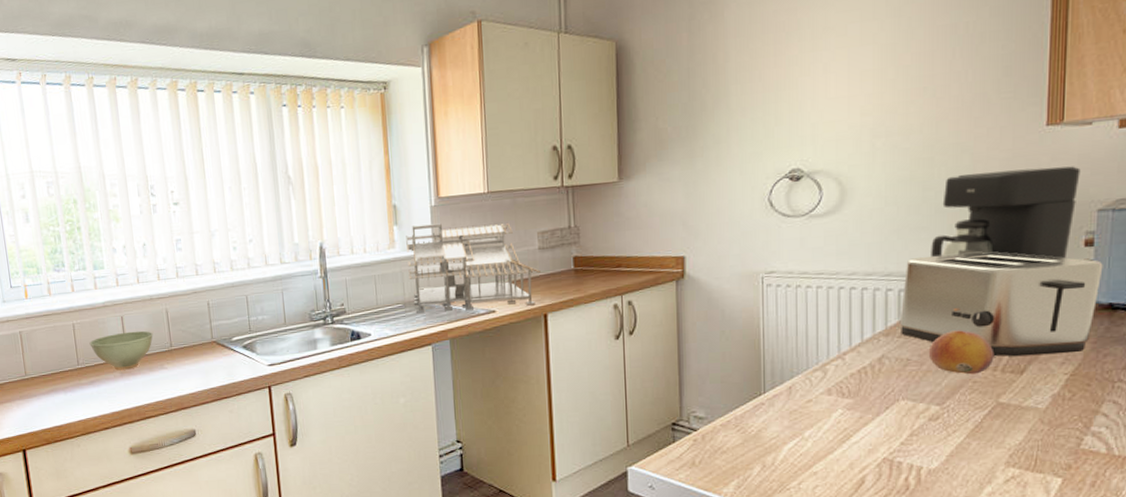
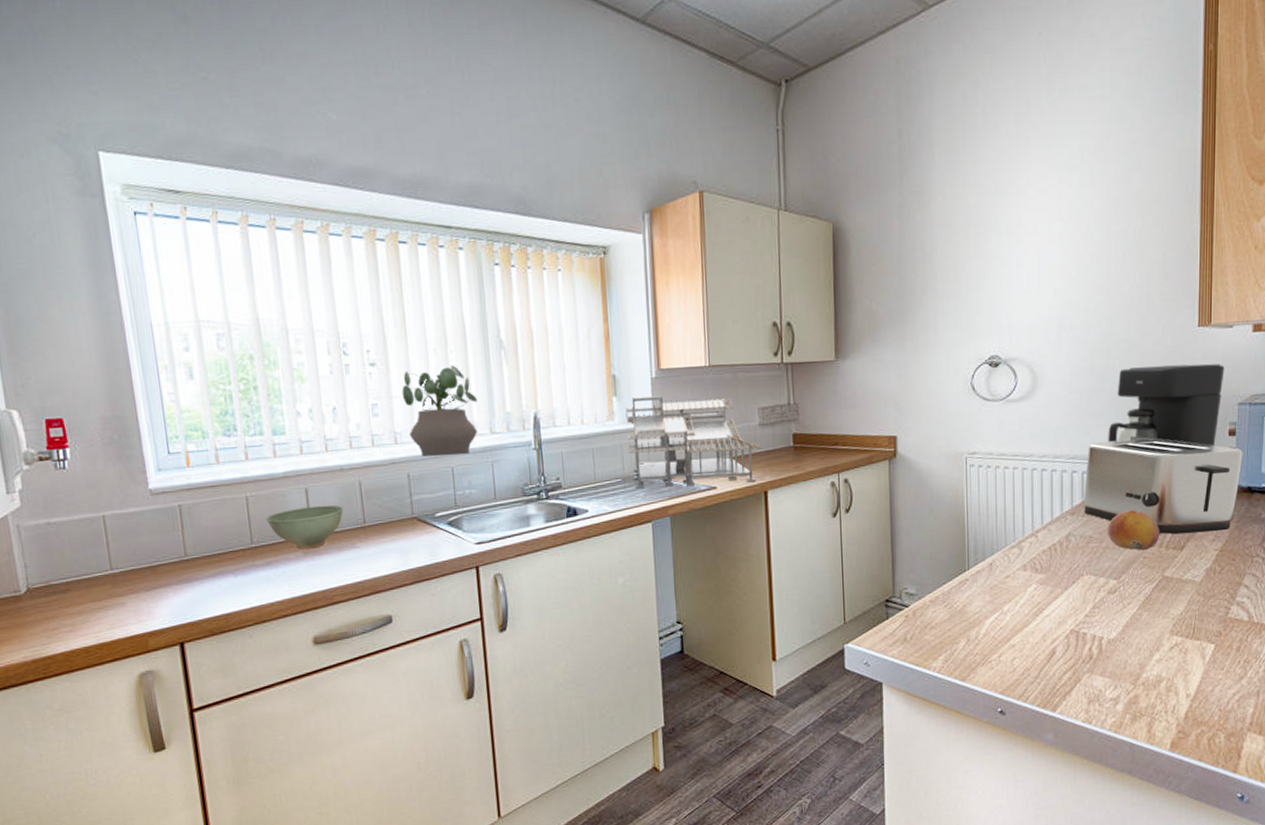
potted plant: none [201,201,269,286] -> present [401,365,478,457]

